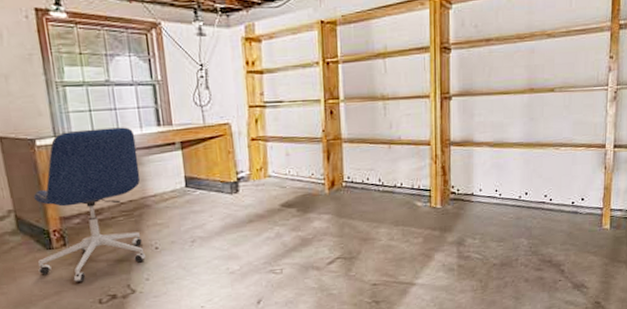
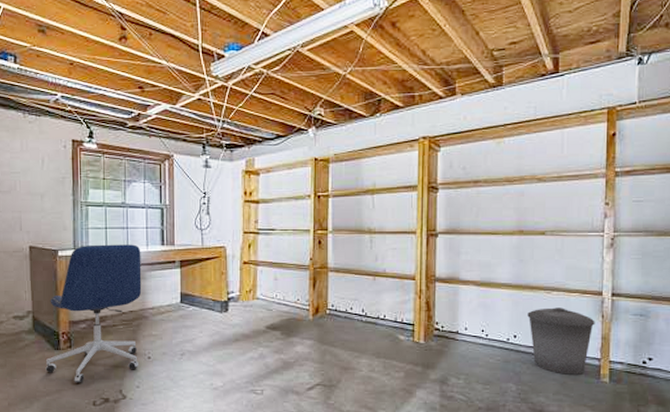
trash can: none [538,162,599,226] -> present [527,308,595,375]

